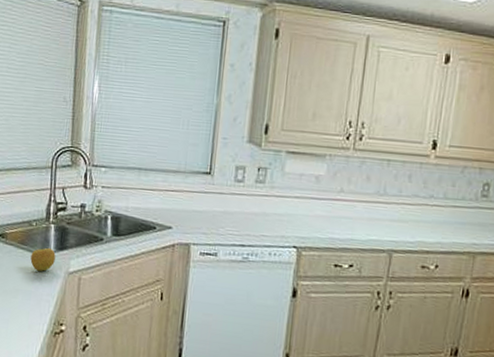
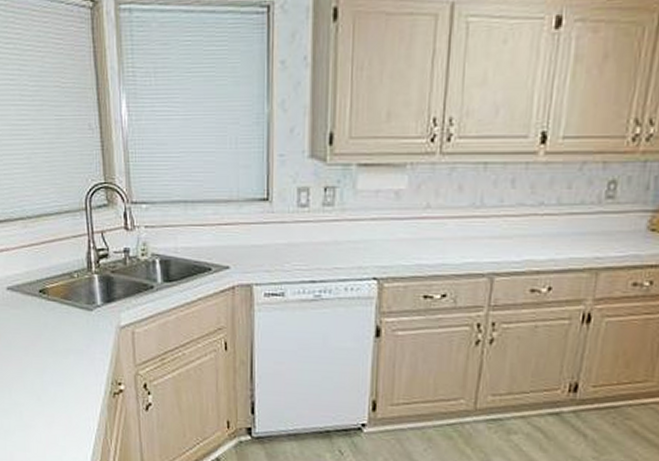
apple: present [30,247,56,272] -> none [77,300,104,328]

